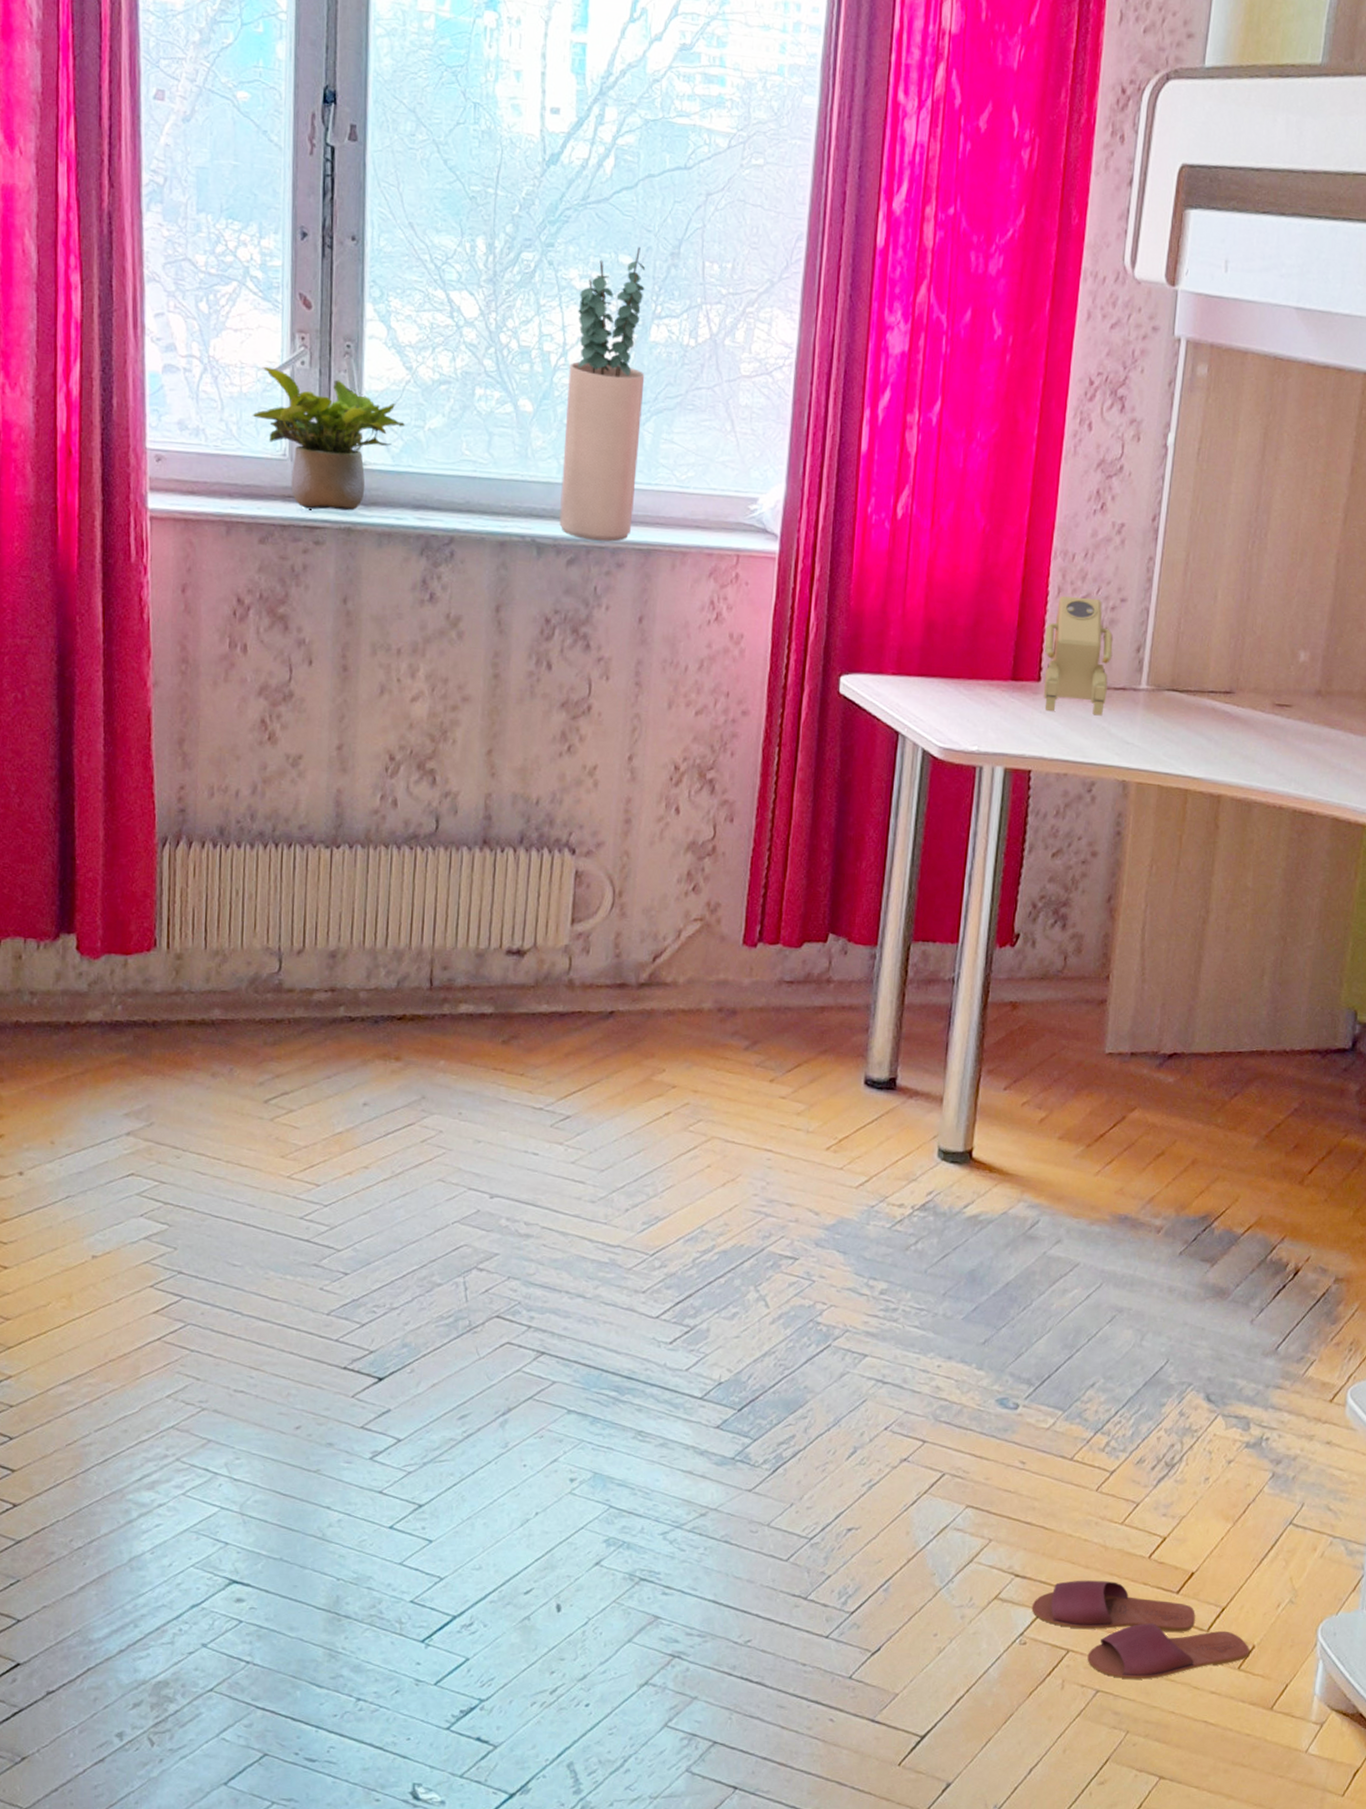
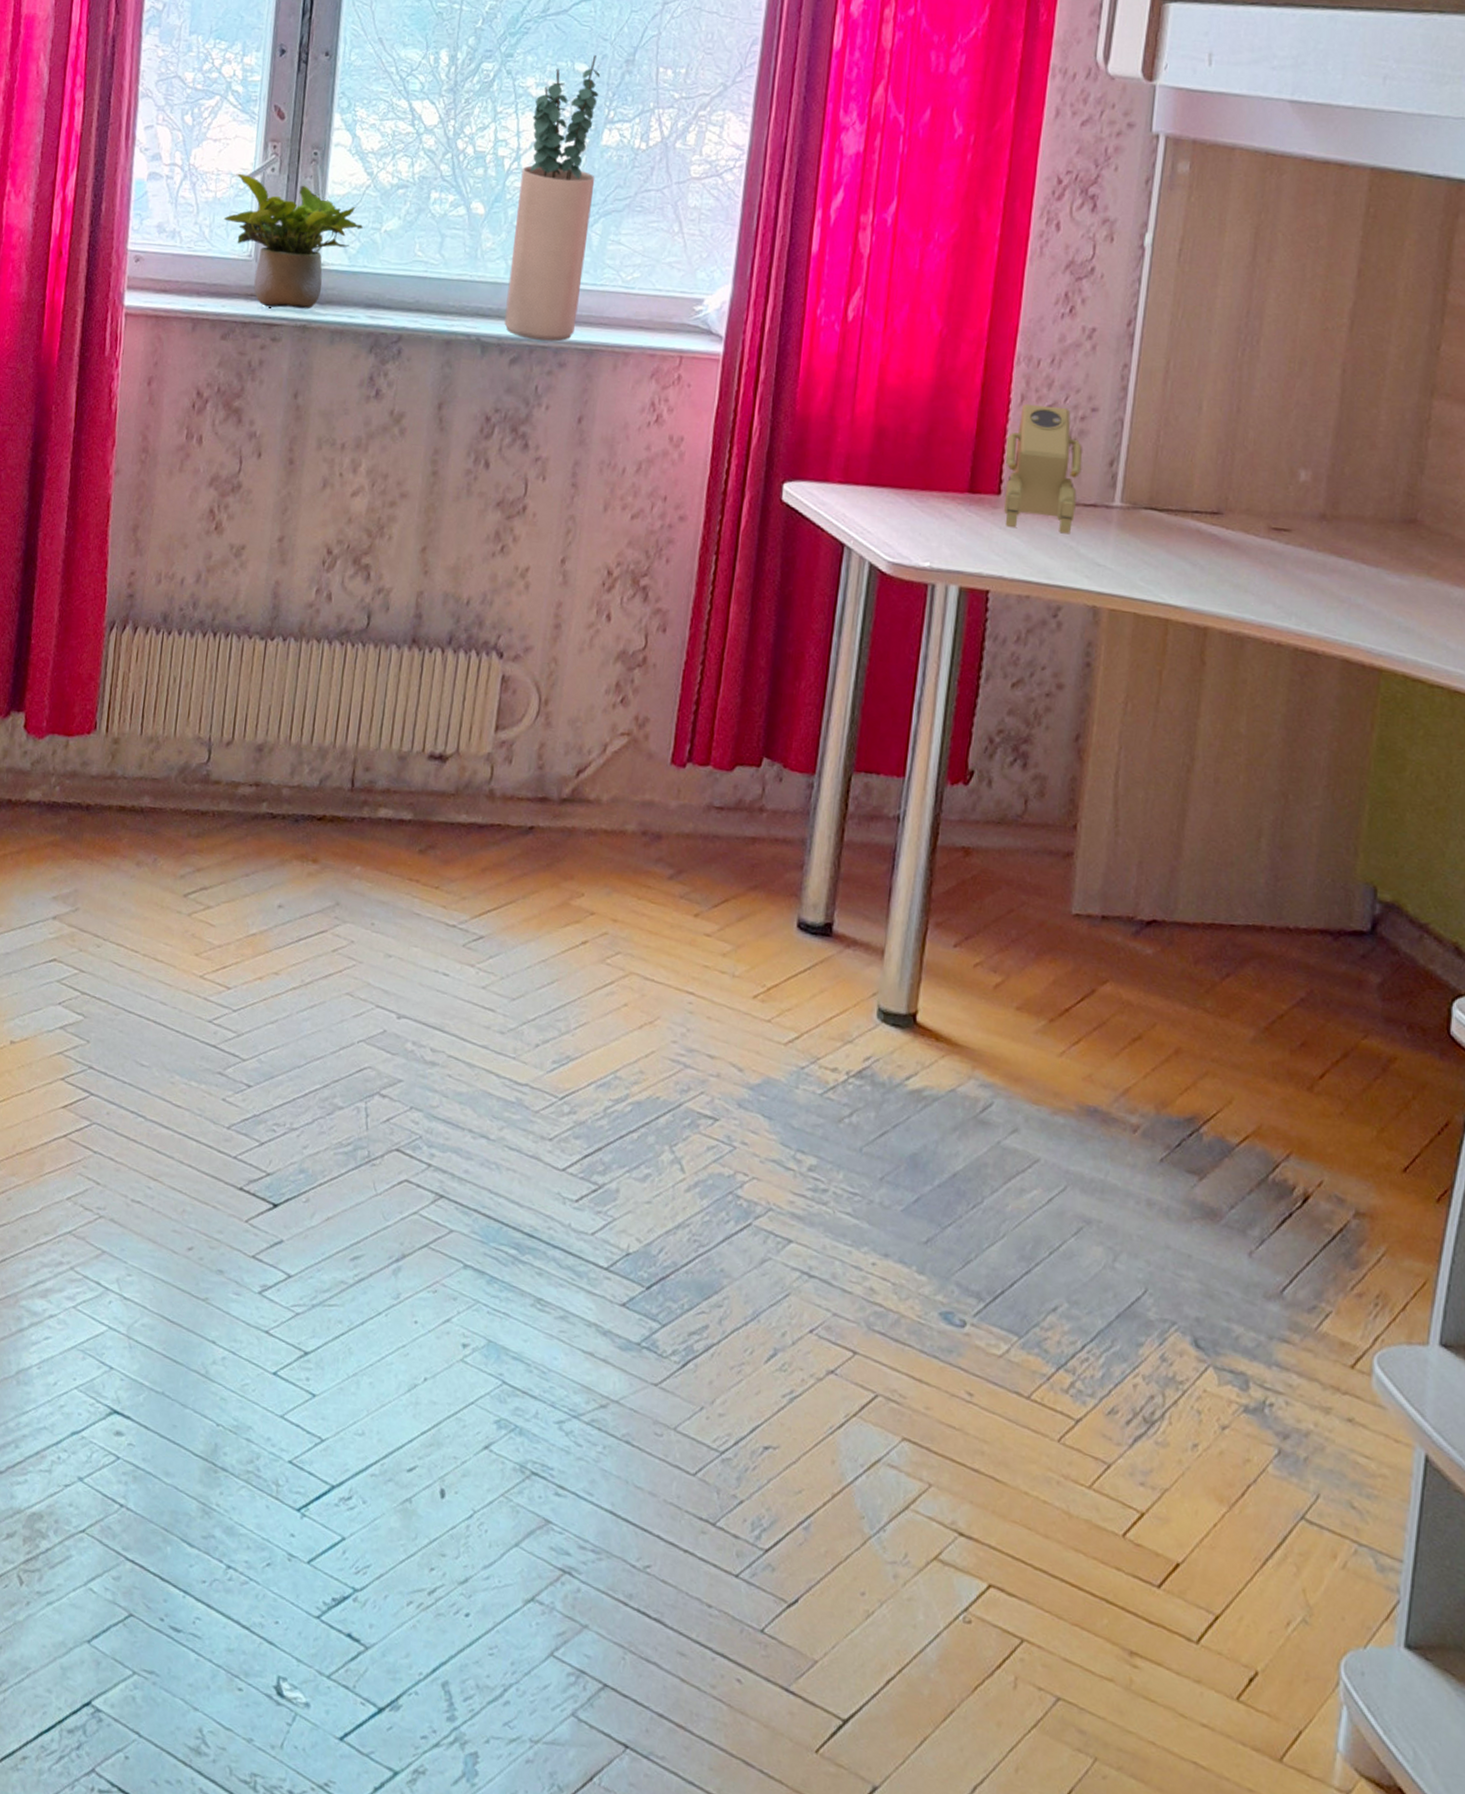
slippers: present [1031,1580,1250,1680] -> none [978,1550,1252,1695]

